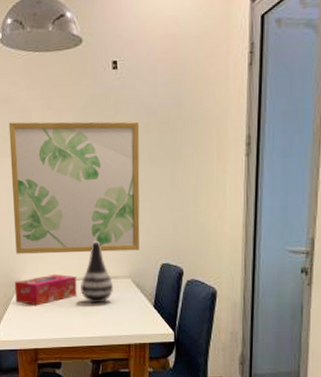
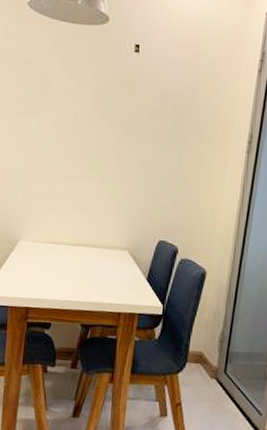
wall art: present [8,121,140,254] -> none [19,84,154,225]
tissue box: present [14,273,77,306] -> none [12,236,76,266]
vase: present [81,241,114,304] -> none [79,211,111,271]

